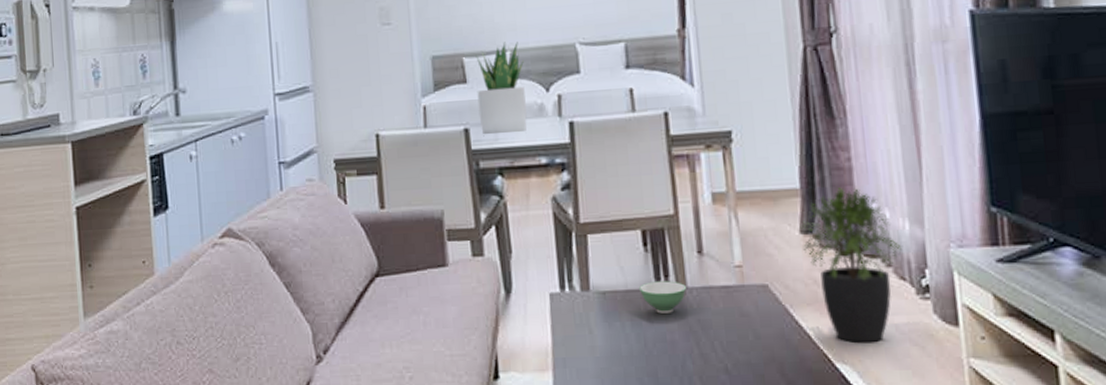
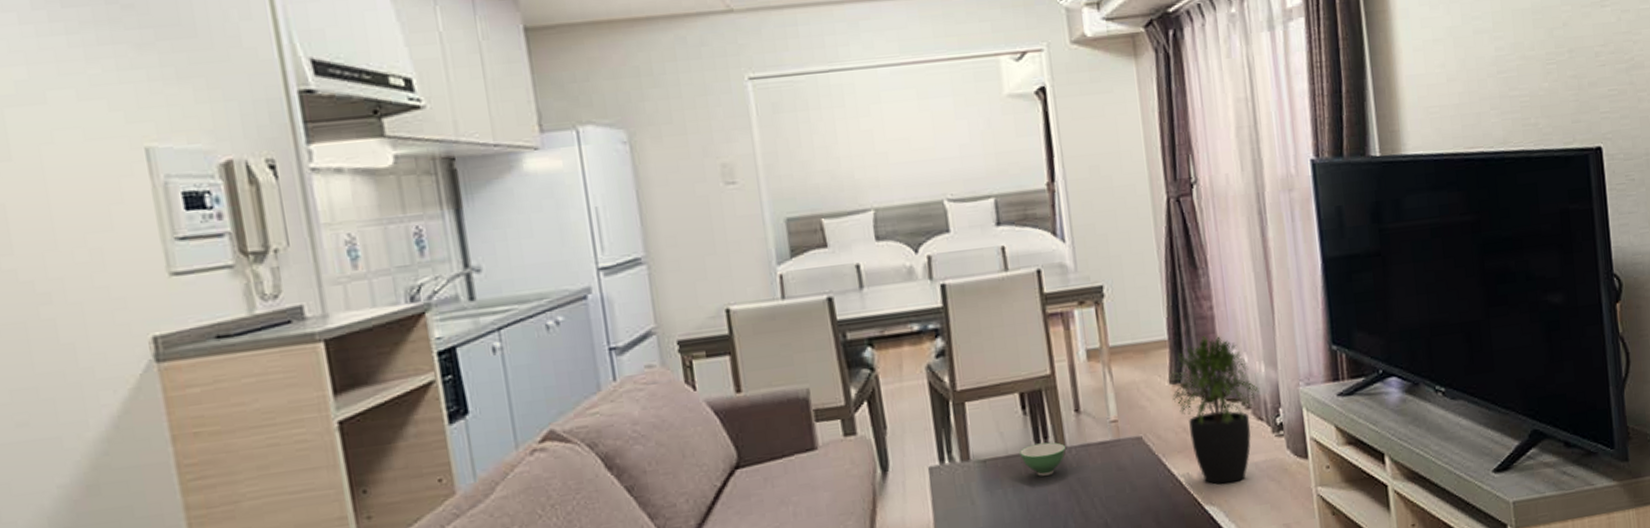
planter: present [475,42,527,137] -> none [836,200,896,305]

